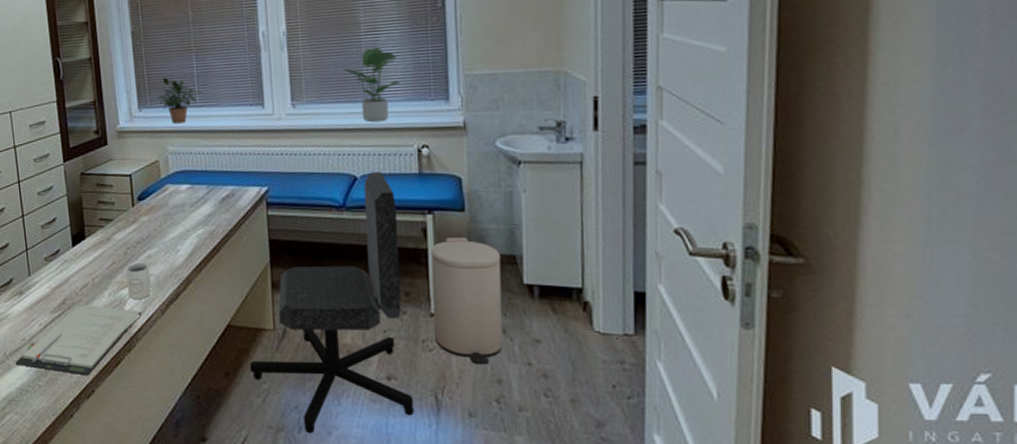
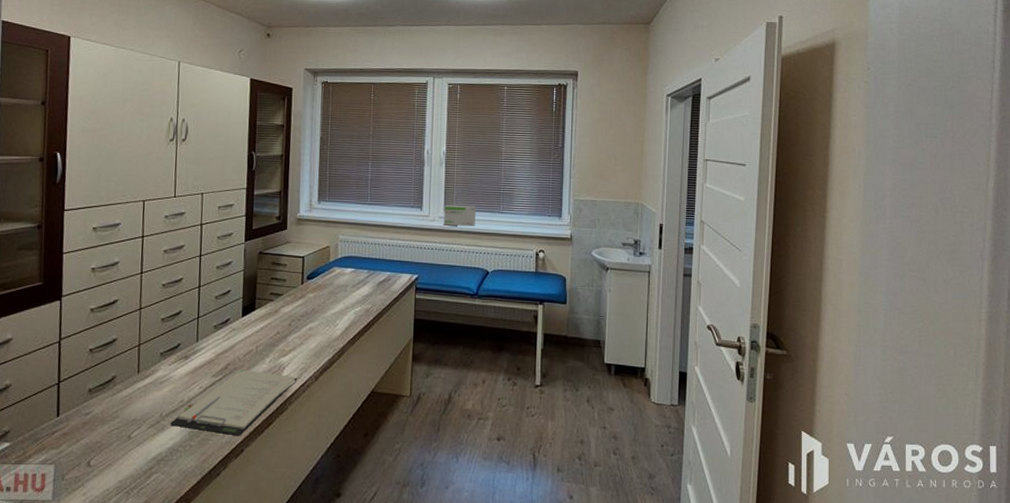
mug: present [125,262,160,299] -> none [287,333,317,366]
potted plant: present [156,77,202,125] -> none [334,177,373,218]
chair: present [249,171,415,434] -> none [386,268,517,488]
medicine box: none [291,95,333,124] -> present [444,204,476,226]
potted plant: present [342,46,401,123] -> none [486,170,528,230]
pedal bin: present [430,237,503,365] -> none [536,324,590,428]

